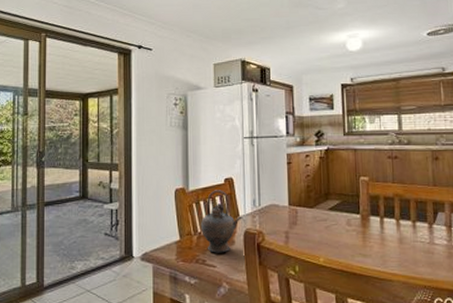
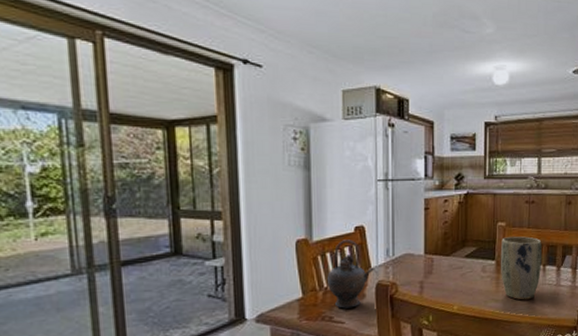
plant pot: none [365,191,411,257] -> present [500,236,542,300]

